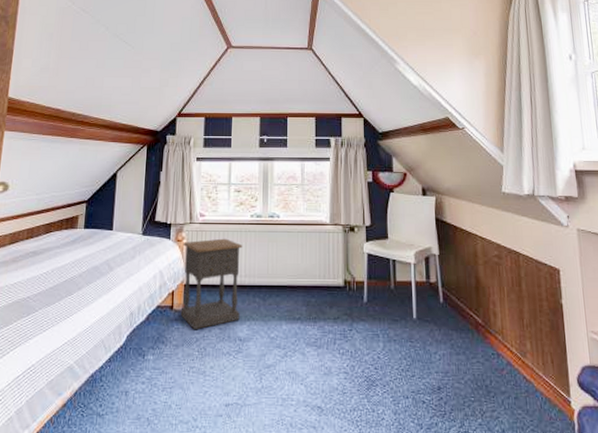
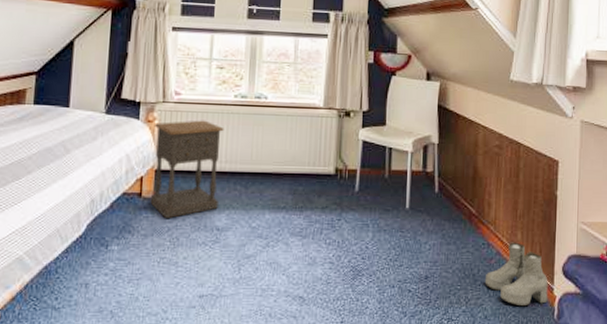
boots: none [498,352,566,420] -> present [484,242,548,307]

